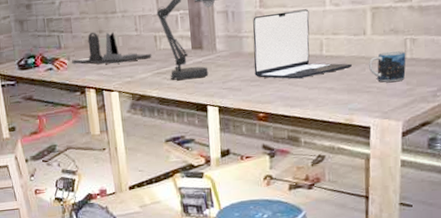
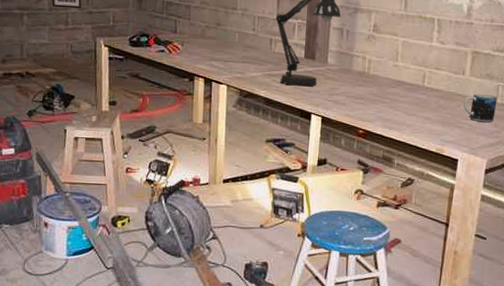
desk organizer: present [72,32,152,64] -> none [185,23,265,59]
laptop: present [253,9,352,79] -> none [360,39,449,104]

